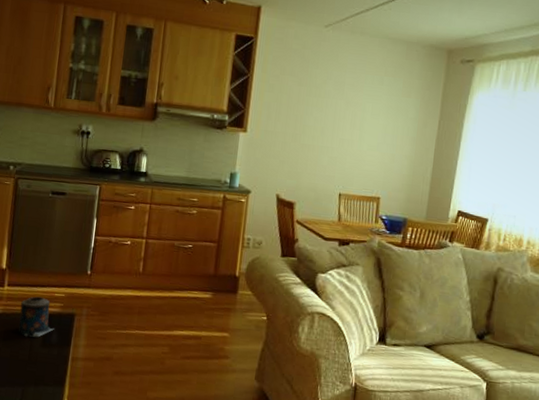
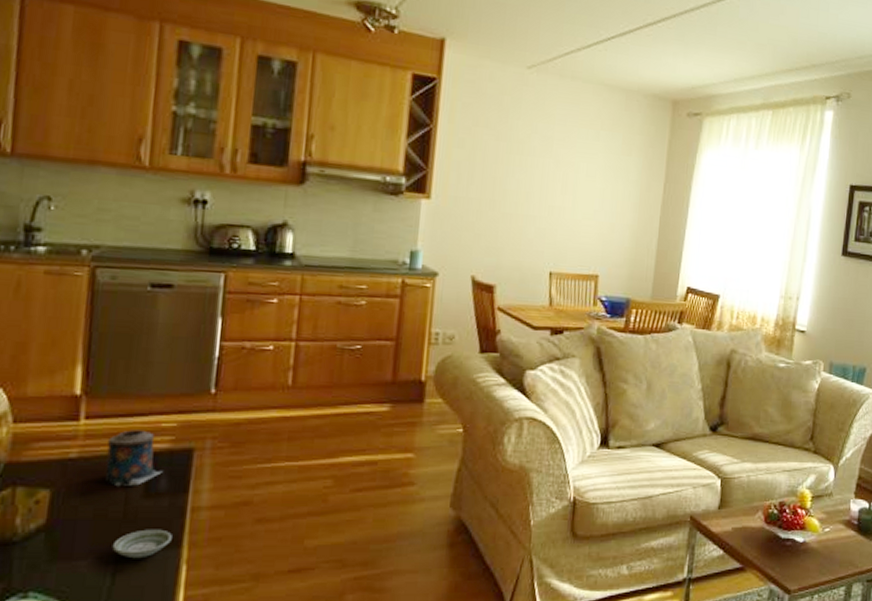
saucer: none [20,370,59,391] -> present [112,529,172,559]

